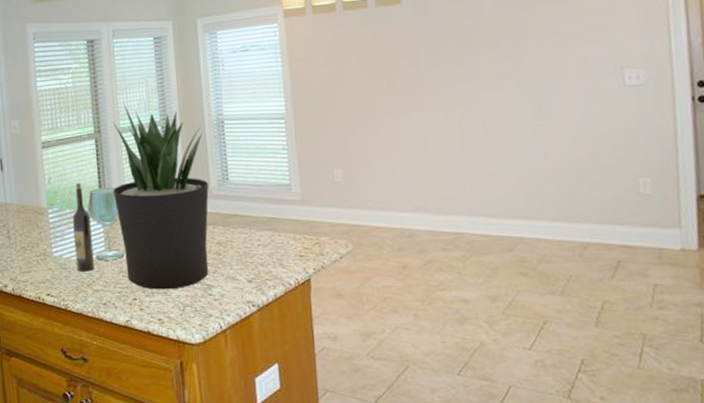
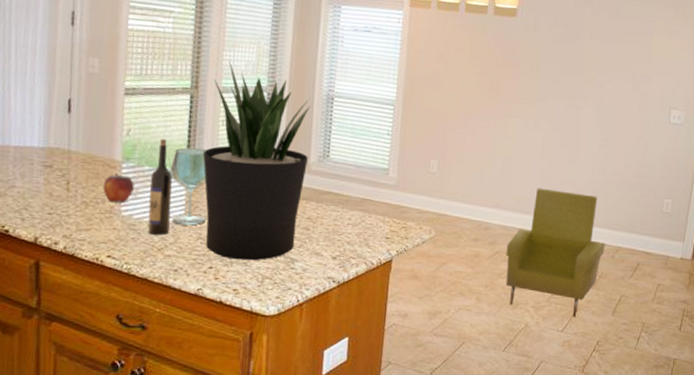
fruit: none [35,218,60,246] -> present [102,172,134,203]
armchair: none [439,183,568,331] -> present [505,187,605,317]

